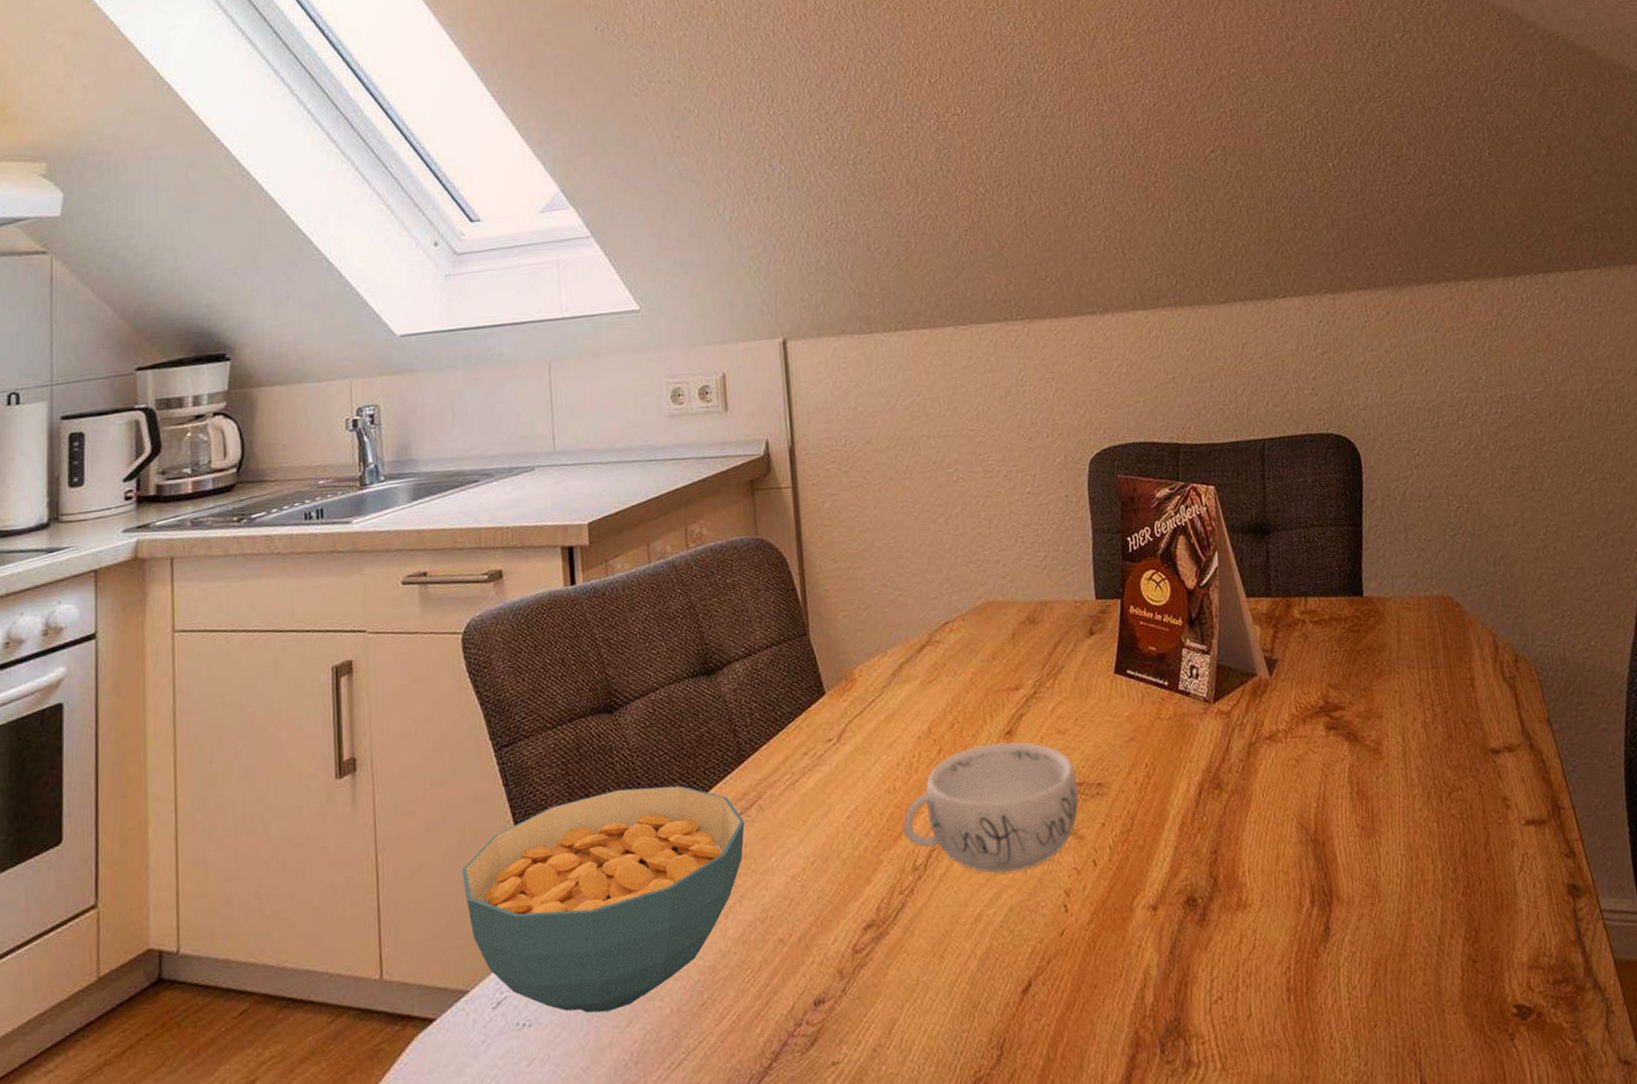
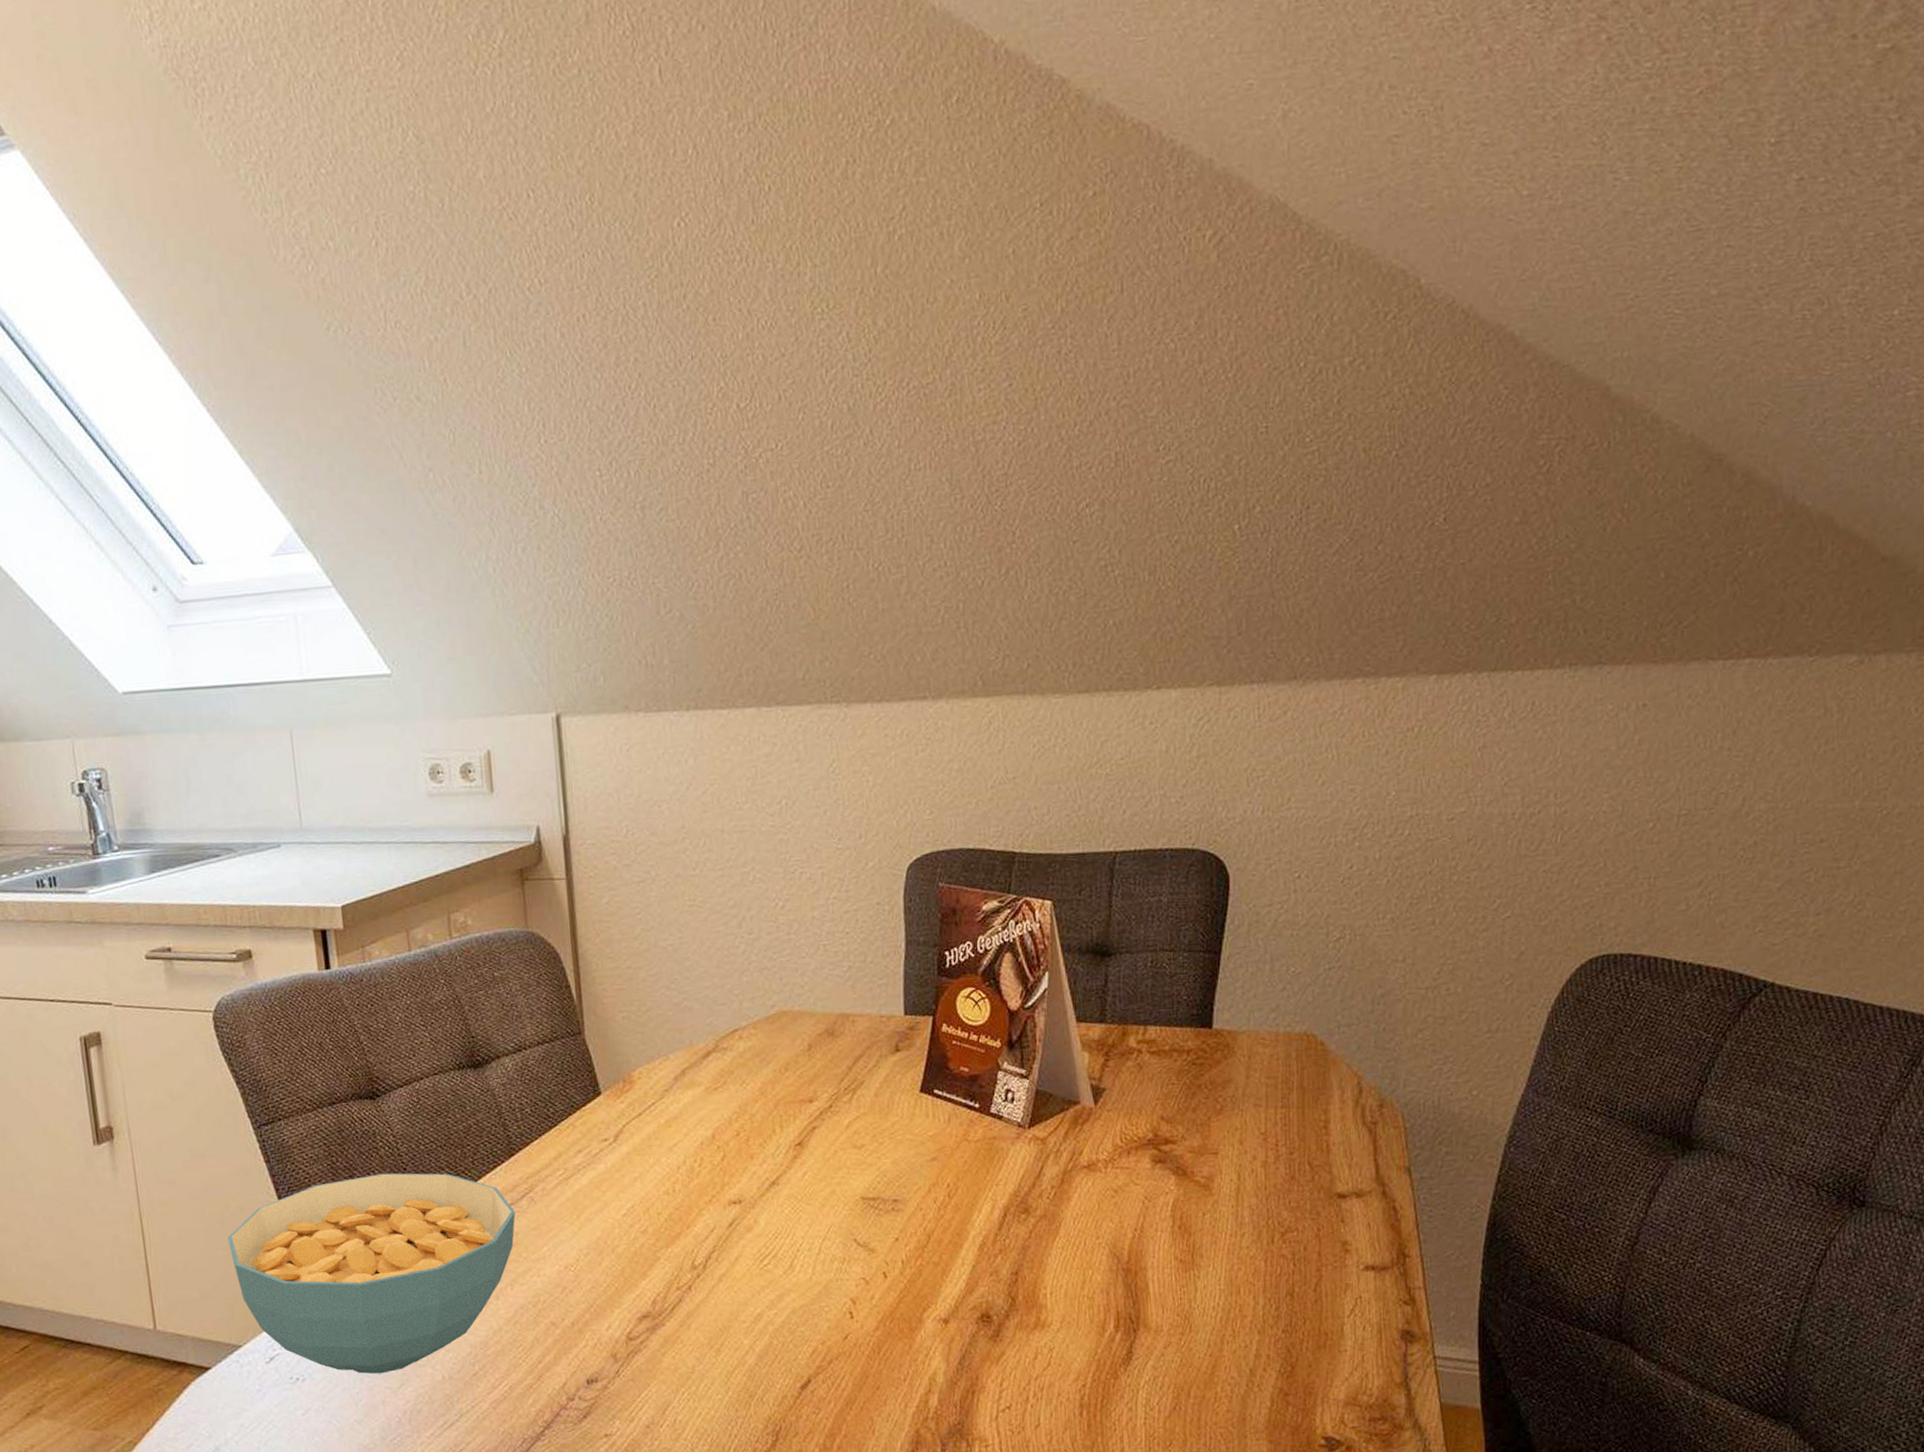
decorative bowl: present [903,742,1079,874] -> none [682,1153,872,1278]

